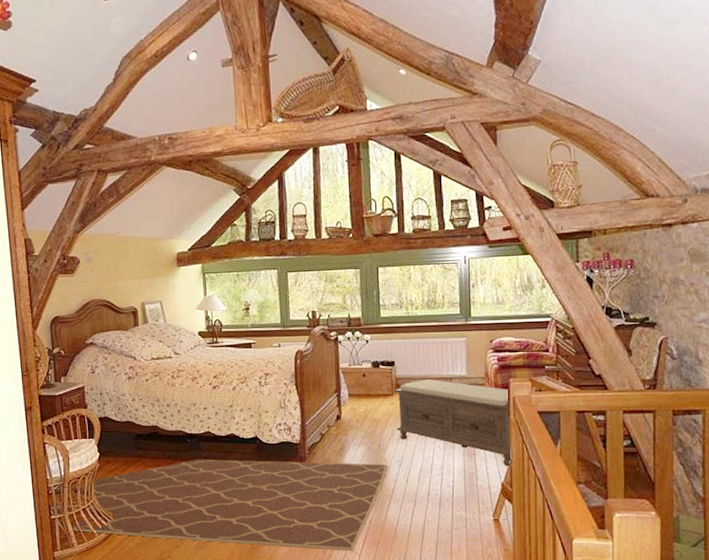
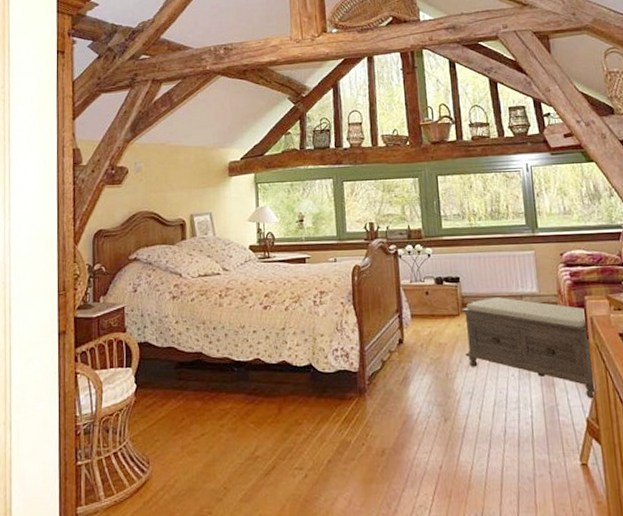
rug: present [71,459,388,551] -> none [99,391,458,505]

